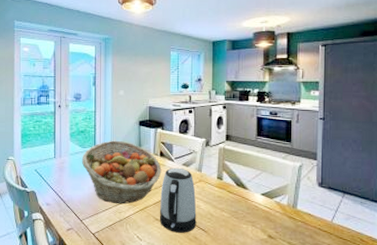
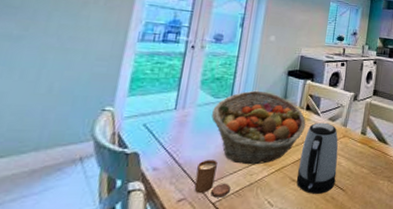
candle: none [77,198,105,230] -> present [194,160,231,198]

